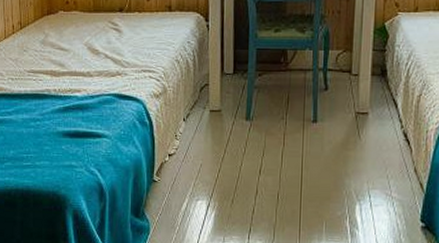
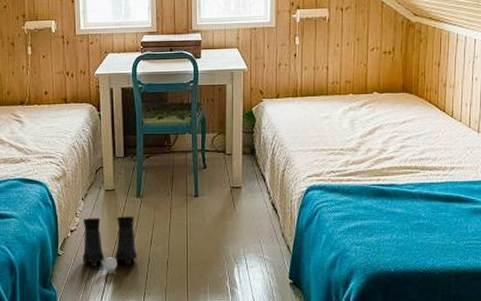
boots: none [180,141,243,202] -> present [82,216,137,271]

